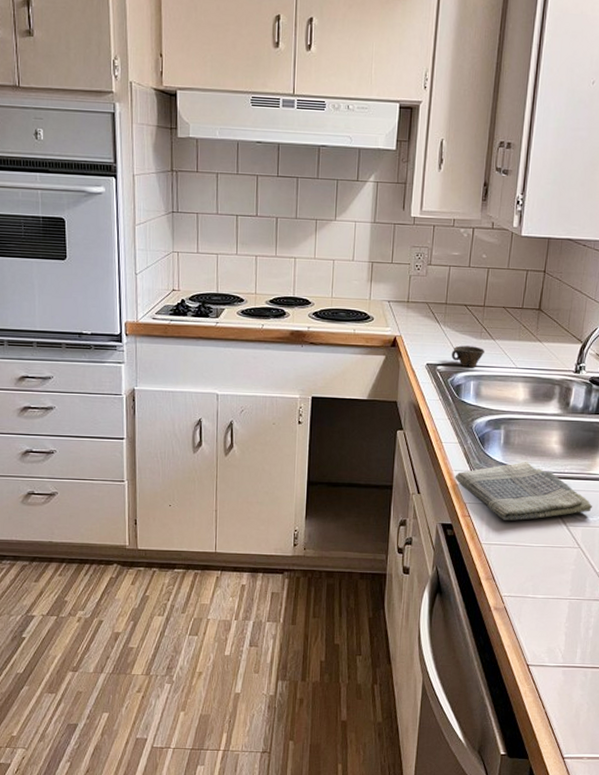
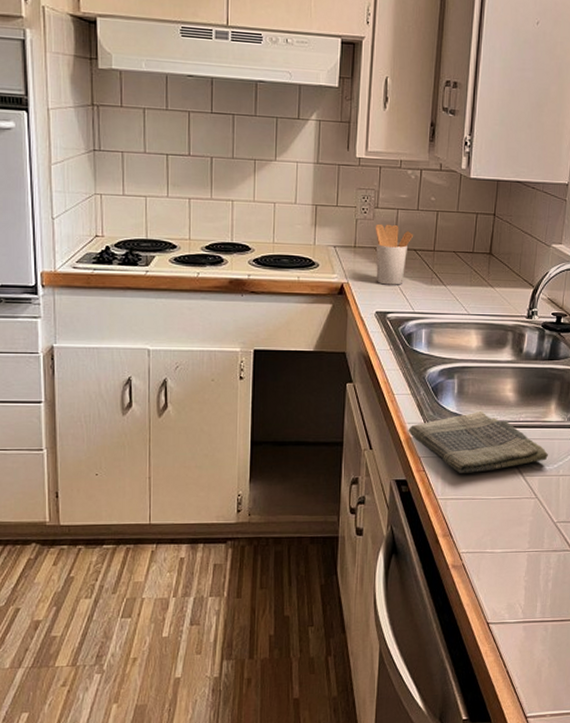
utensil holder: none [427,280,464,339] -> present [375,223,413,285]
cup: present [451,345,486,367] -> none [401,292,437,314]

